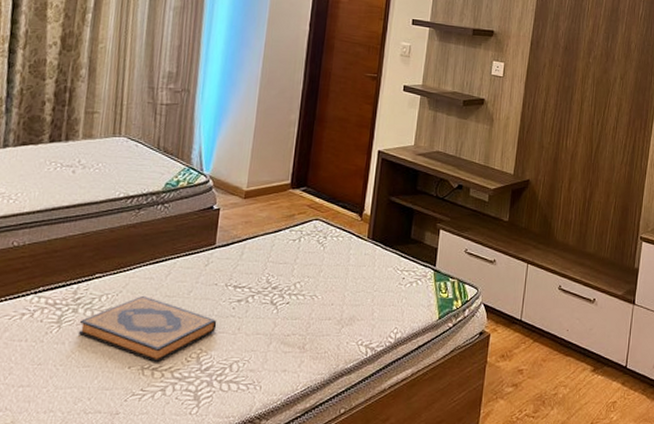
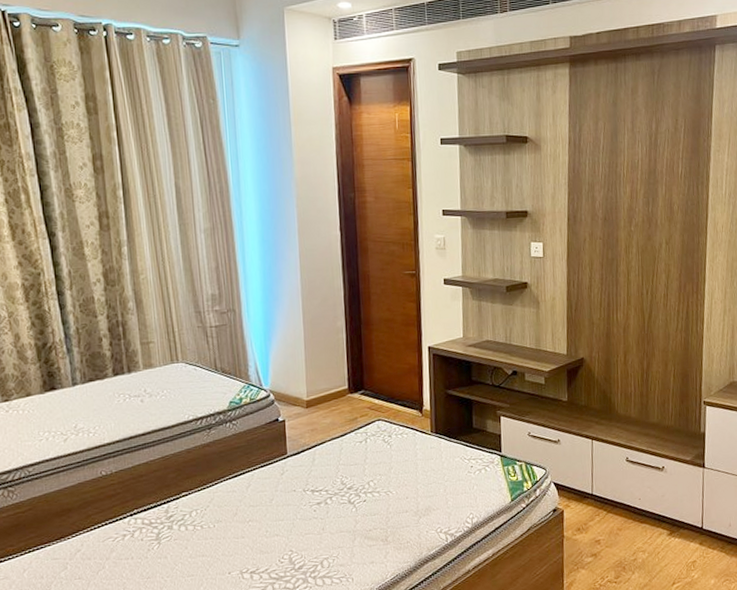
hardback book: present [78,295,217,363] -> none [176,507,302,567]

